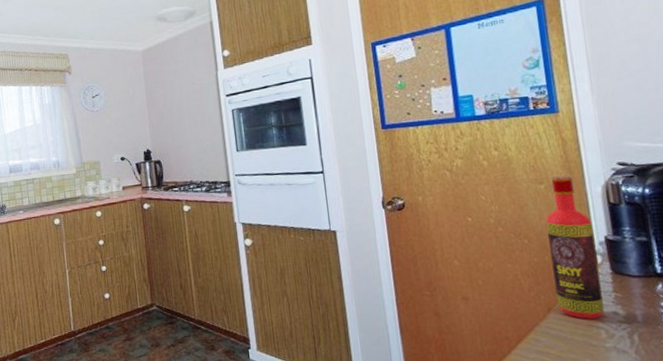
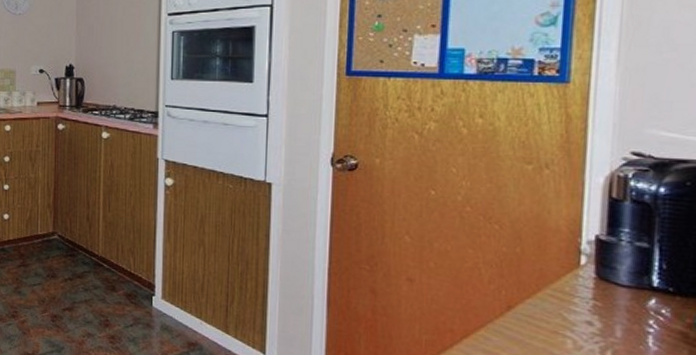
bottle: present [545,175,604,319] -> none [520,157,584,326]

